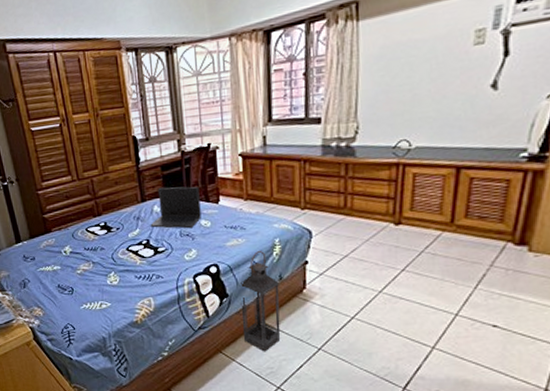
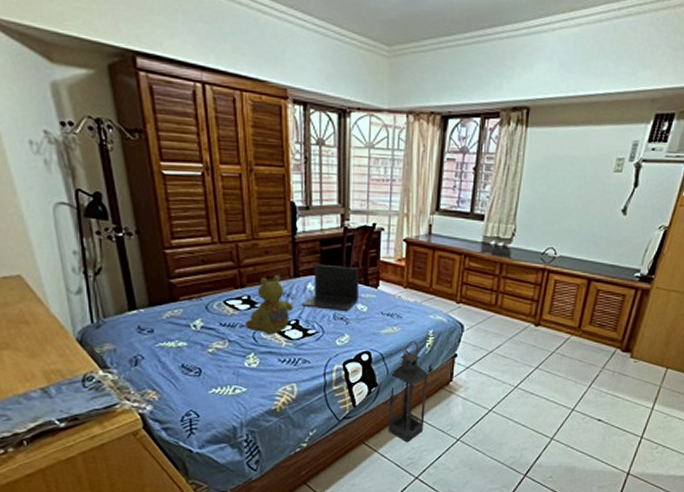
stuffed bear: none [104,201,144,254] -> present [245,274,294,334]

